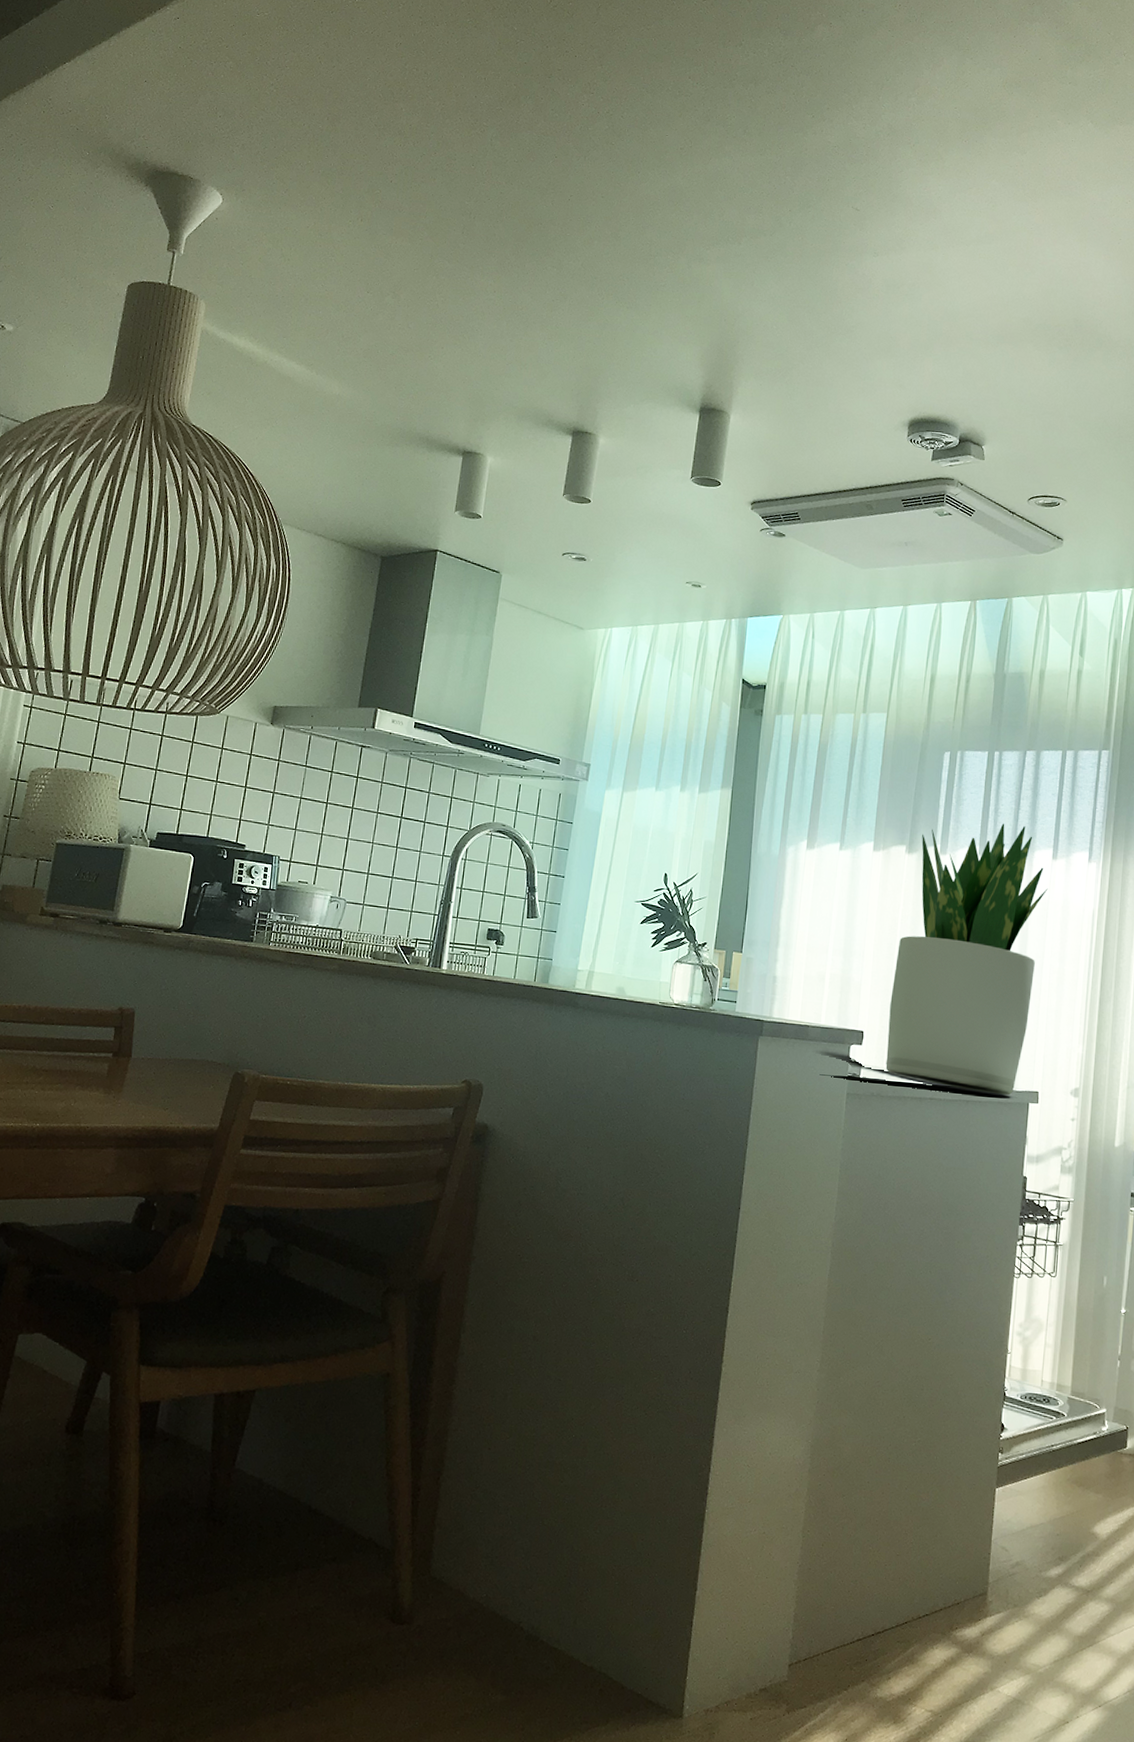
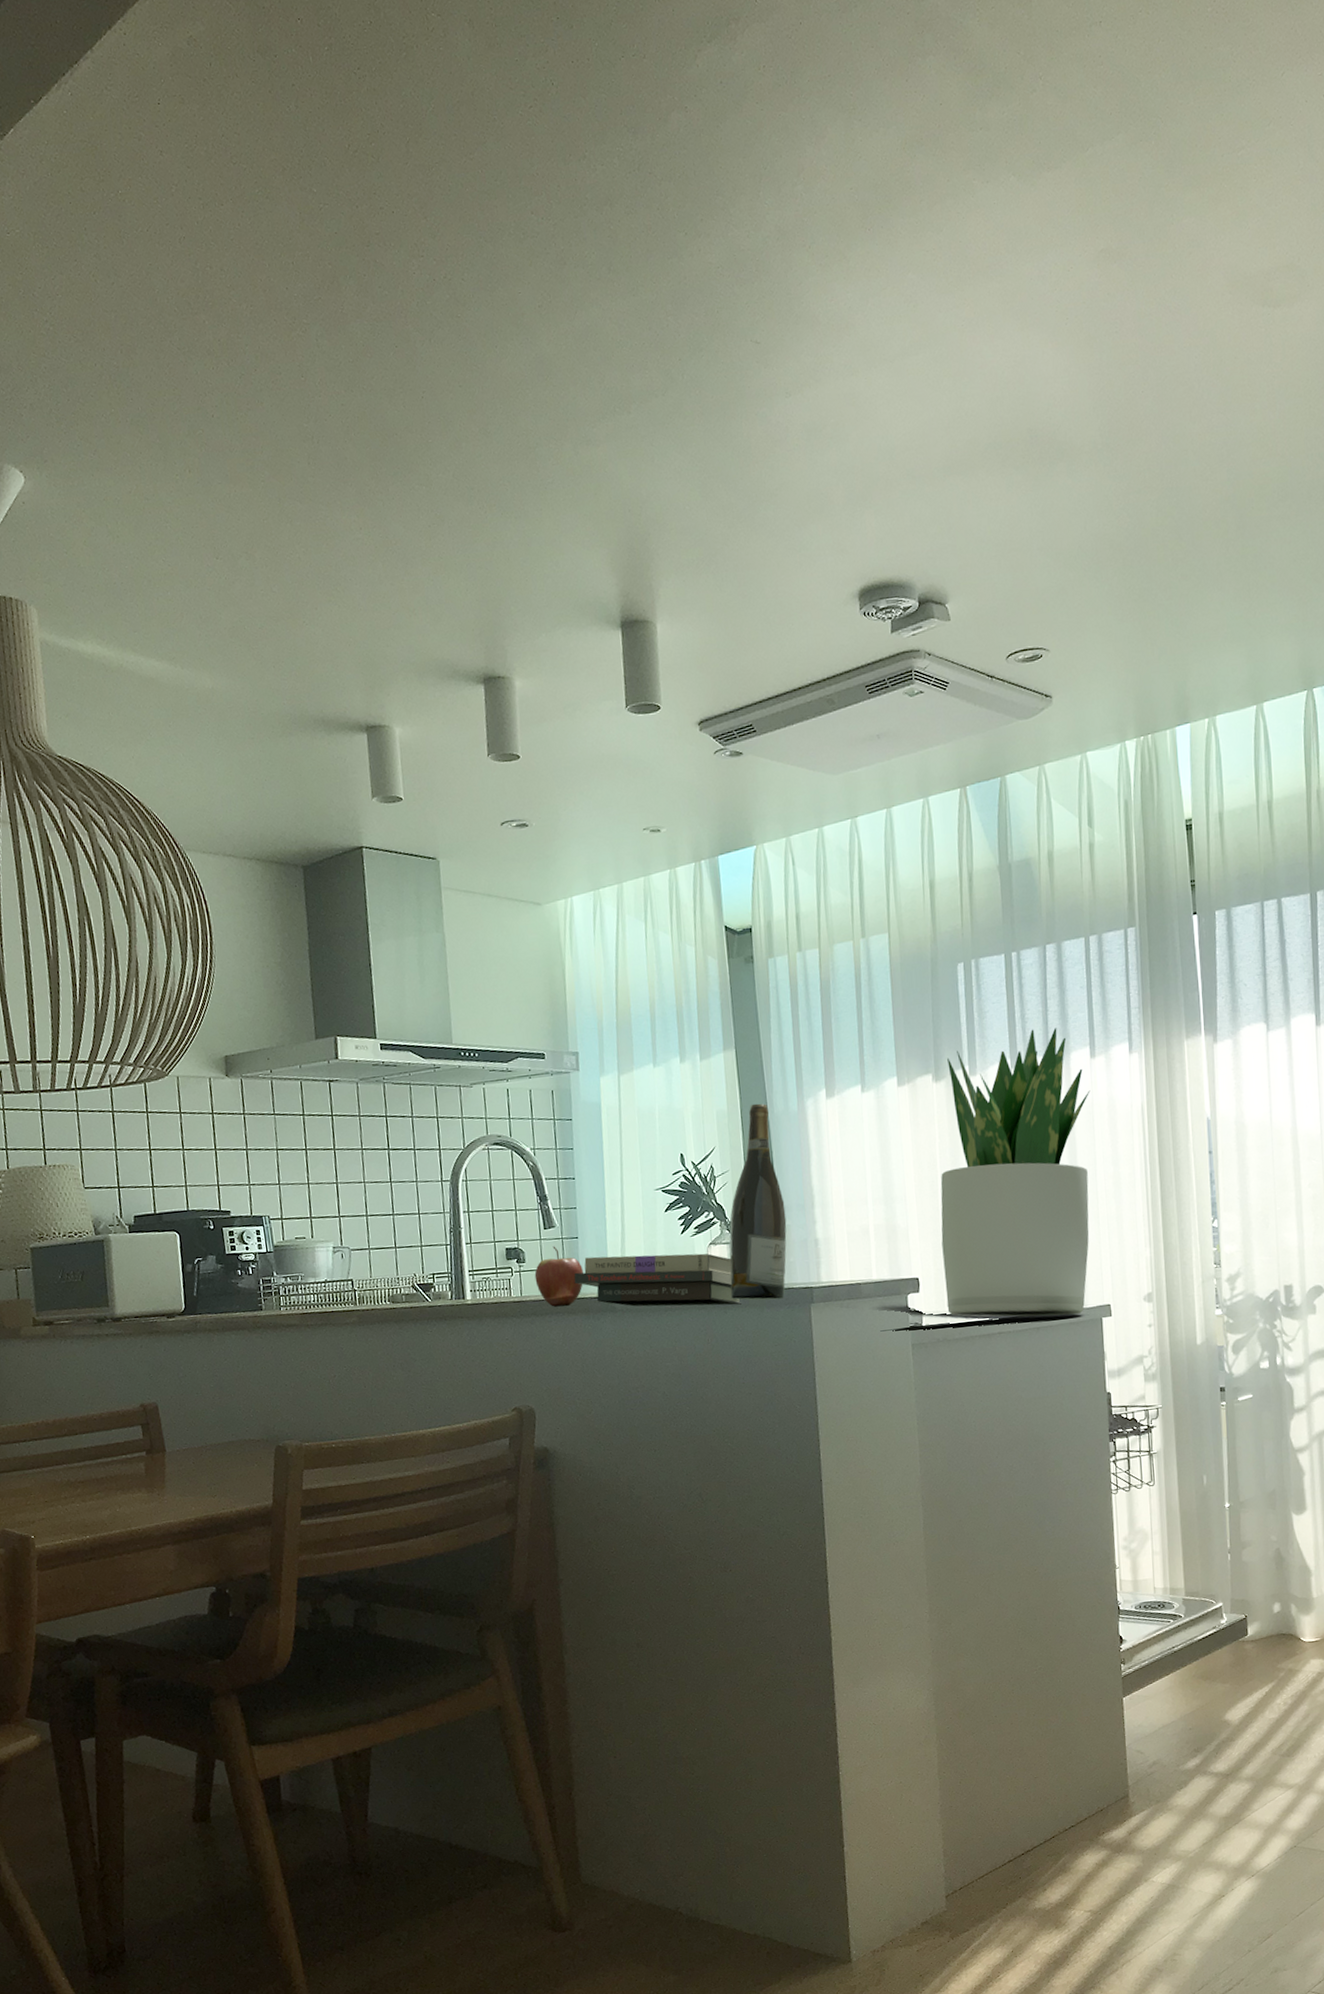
fruit: none [509,935,555,994] -> present [534,1246,583,1307]
books: none [544,951,696,1024] -> present [574,1253,743,1307]
wine bottle: none [686,841,753,1027] -> present [729,1103,787,1301]

